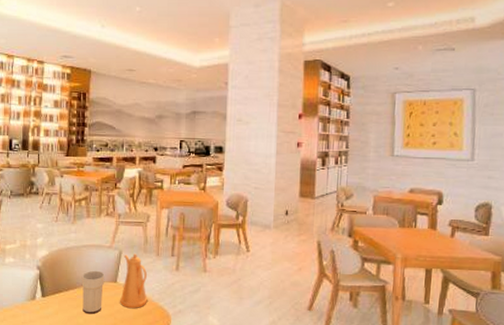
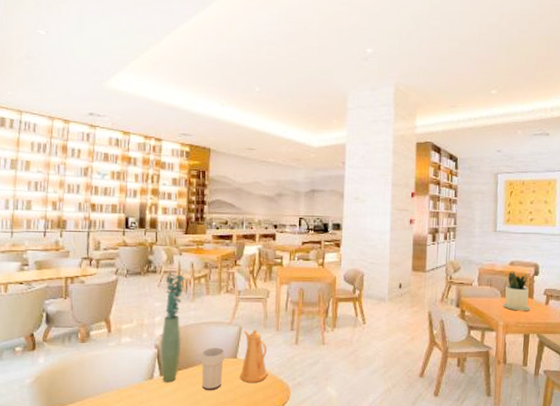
vase: none [42,192,66,304] -> present [160,270,185,383]
planter: none [400,199,433,244] -> present [502,271,531,311]

